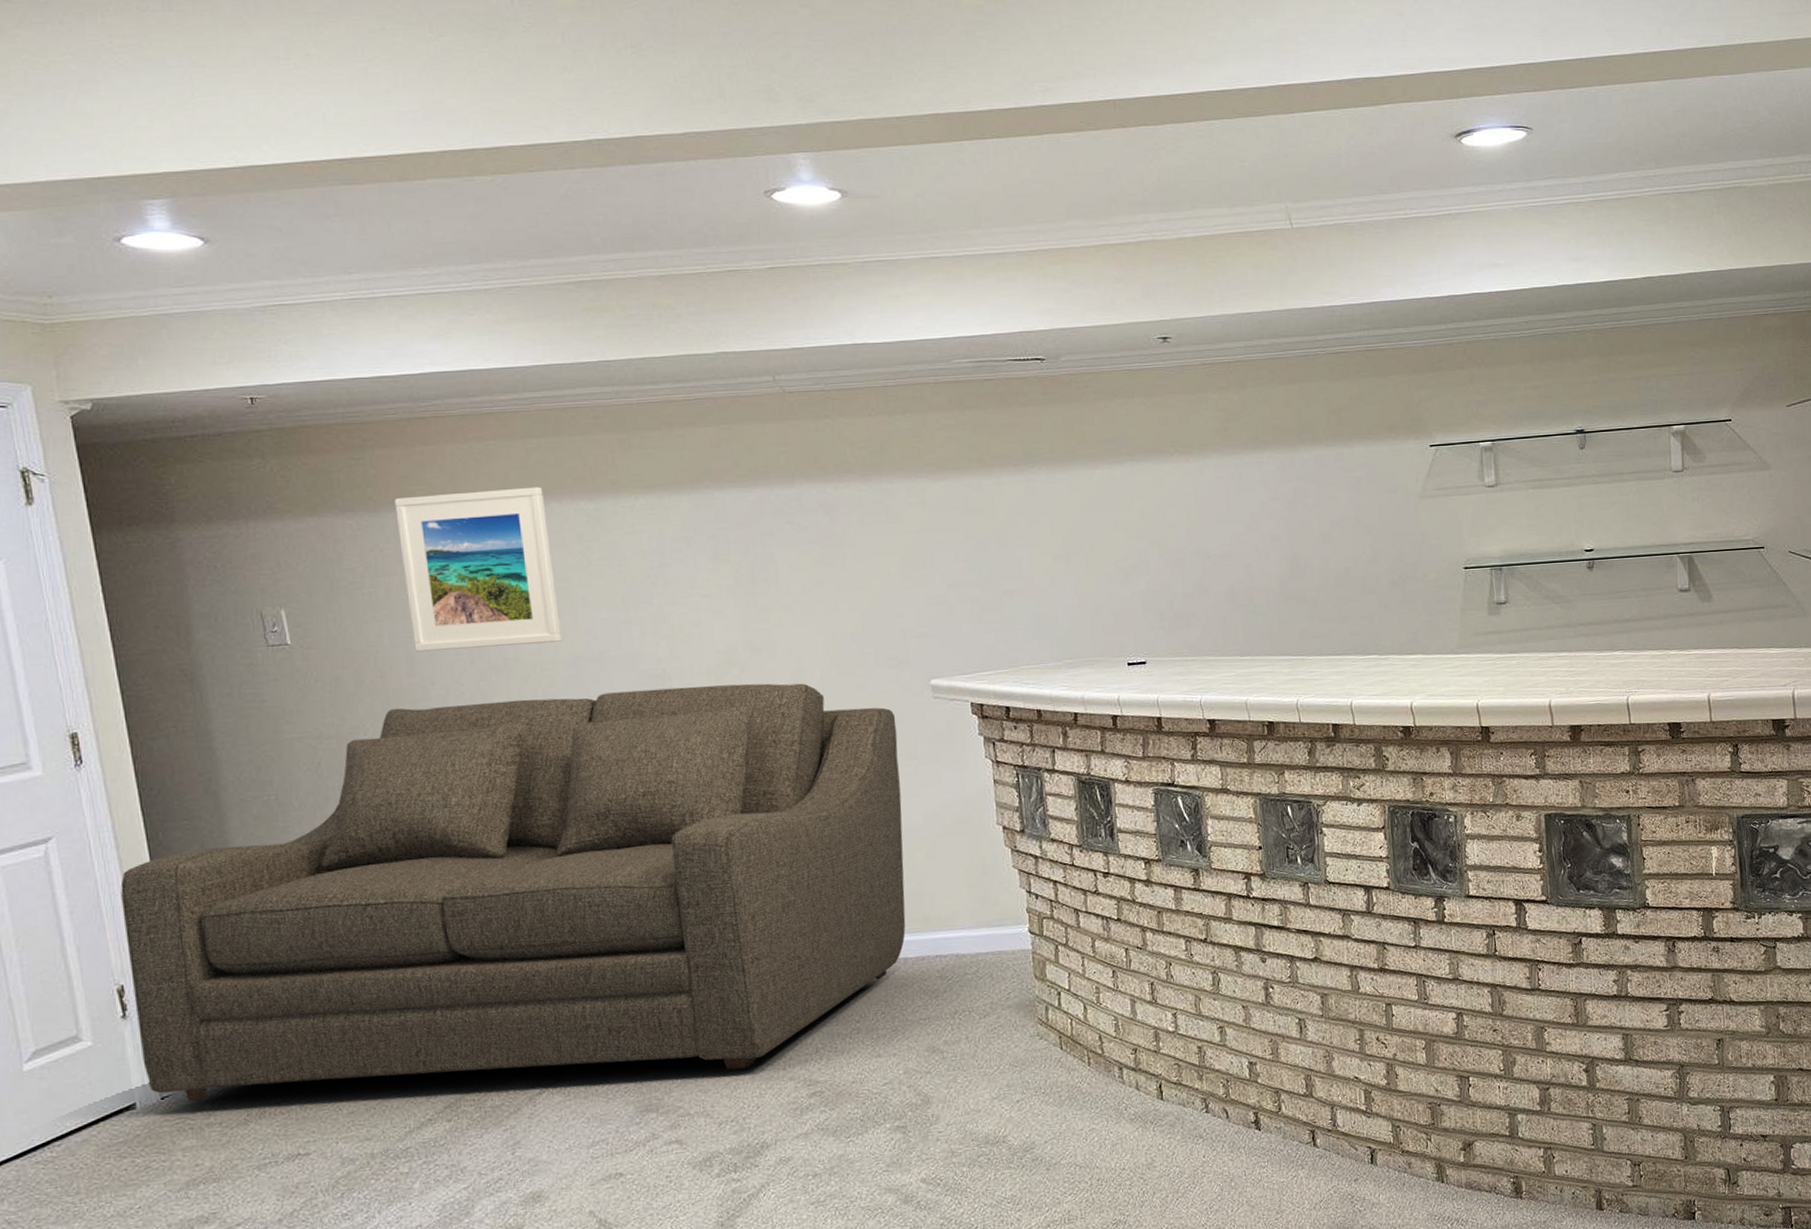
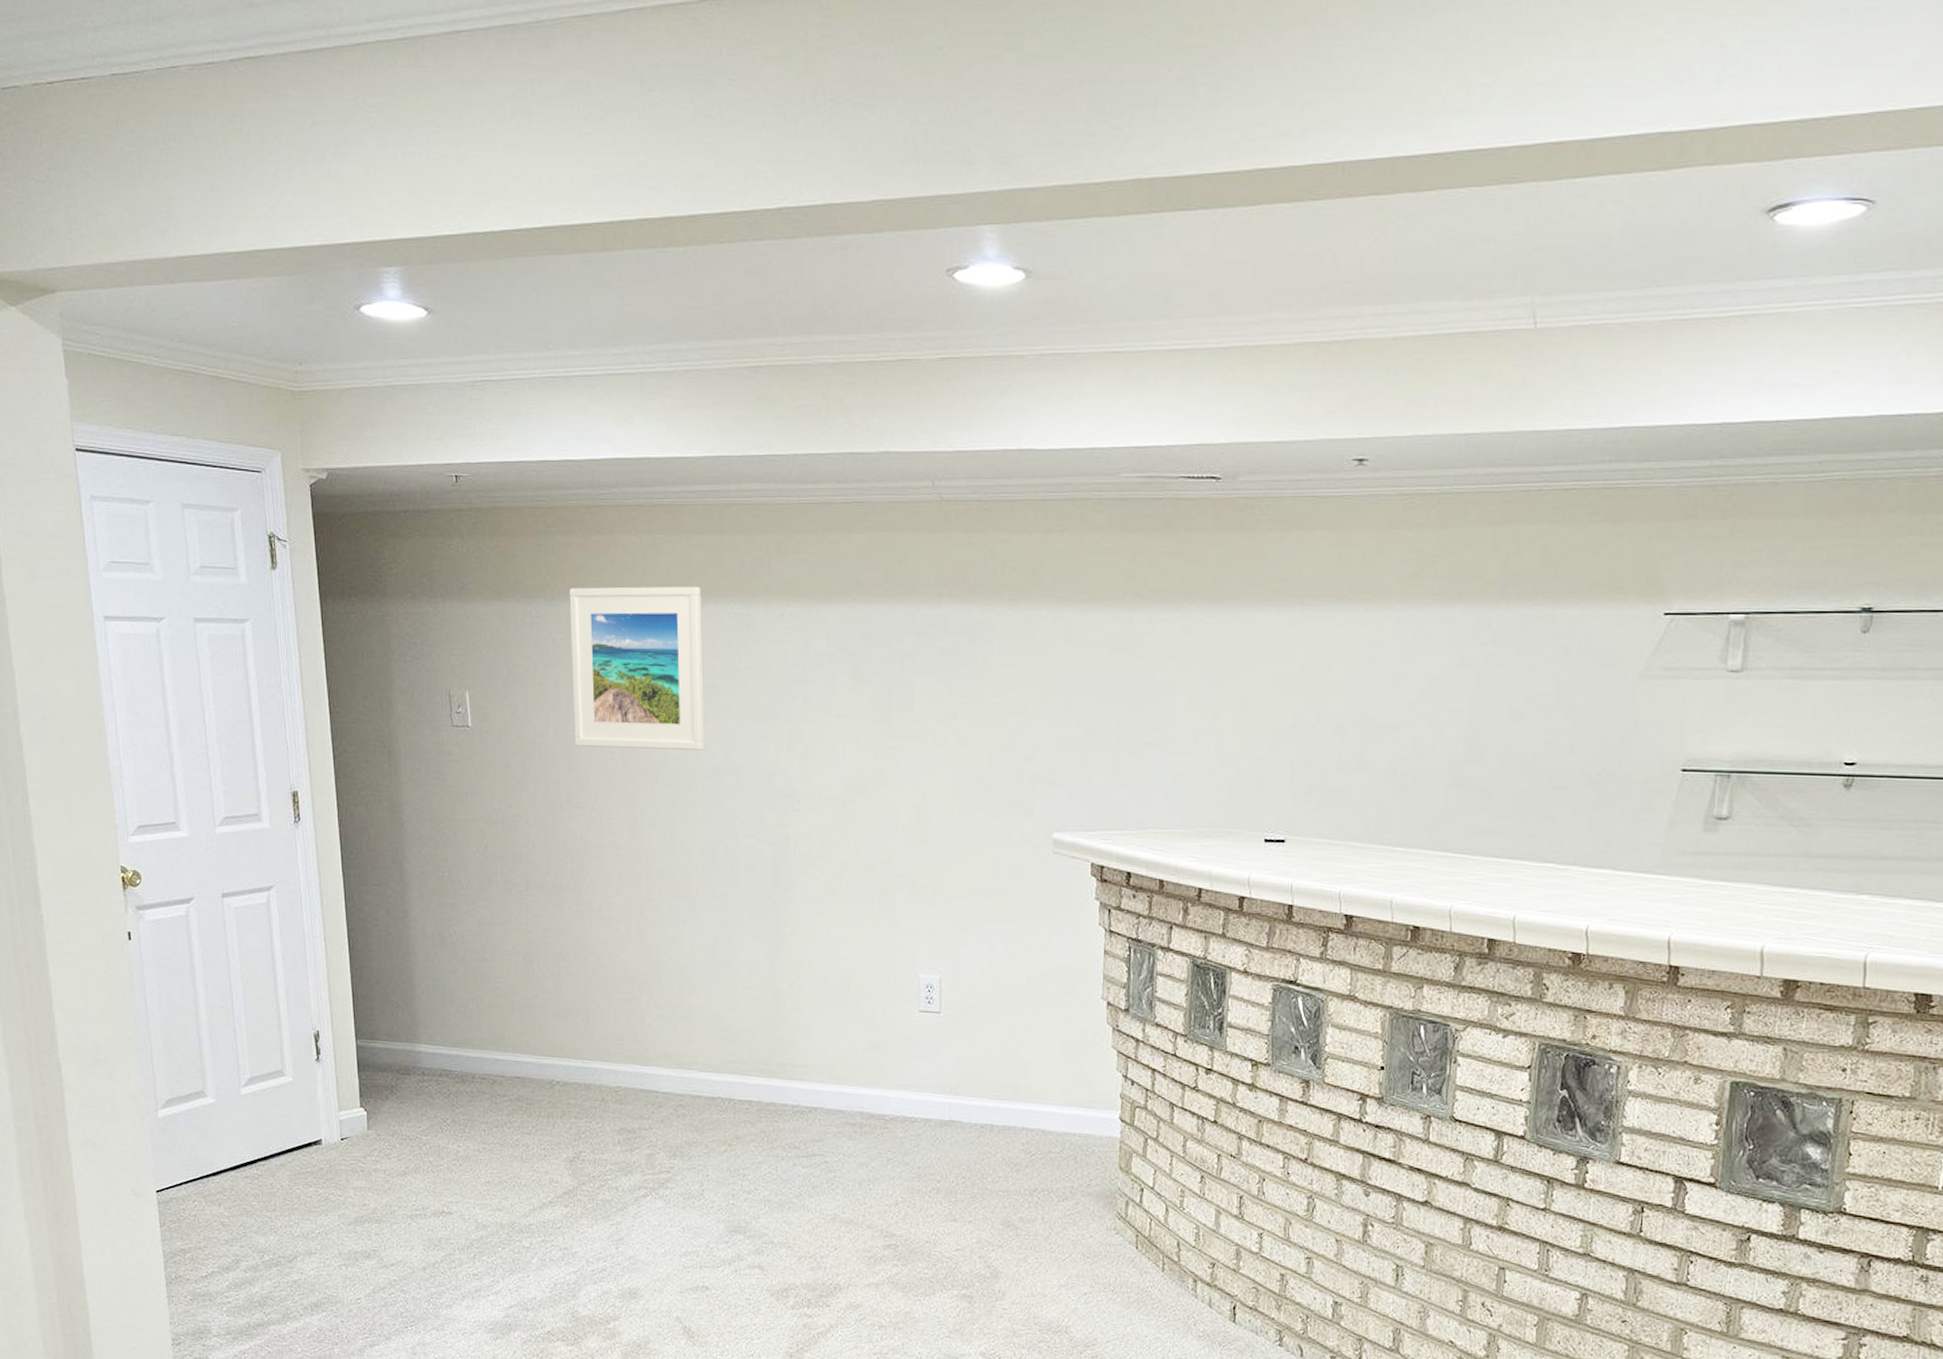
sofa: present [120,683,906,1101] -> none [322,800,1013,1208]

